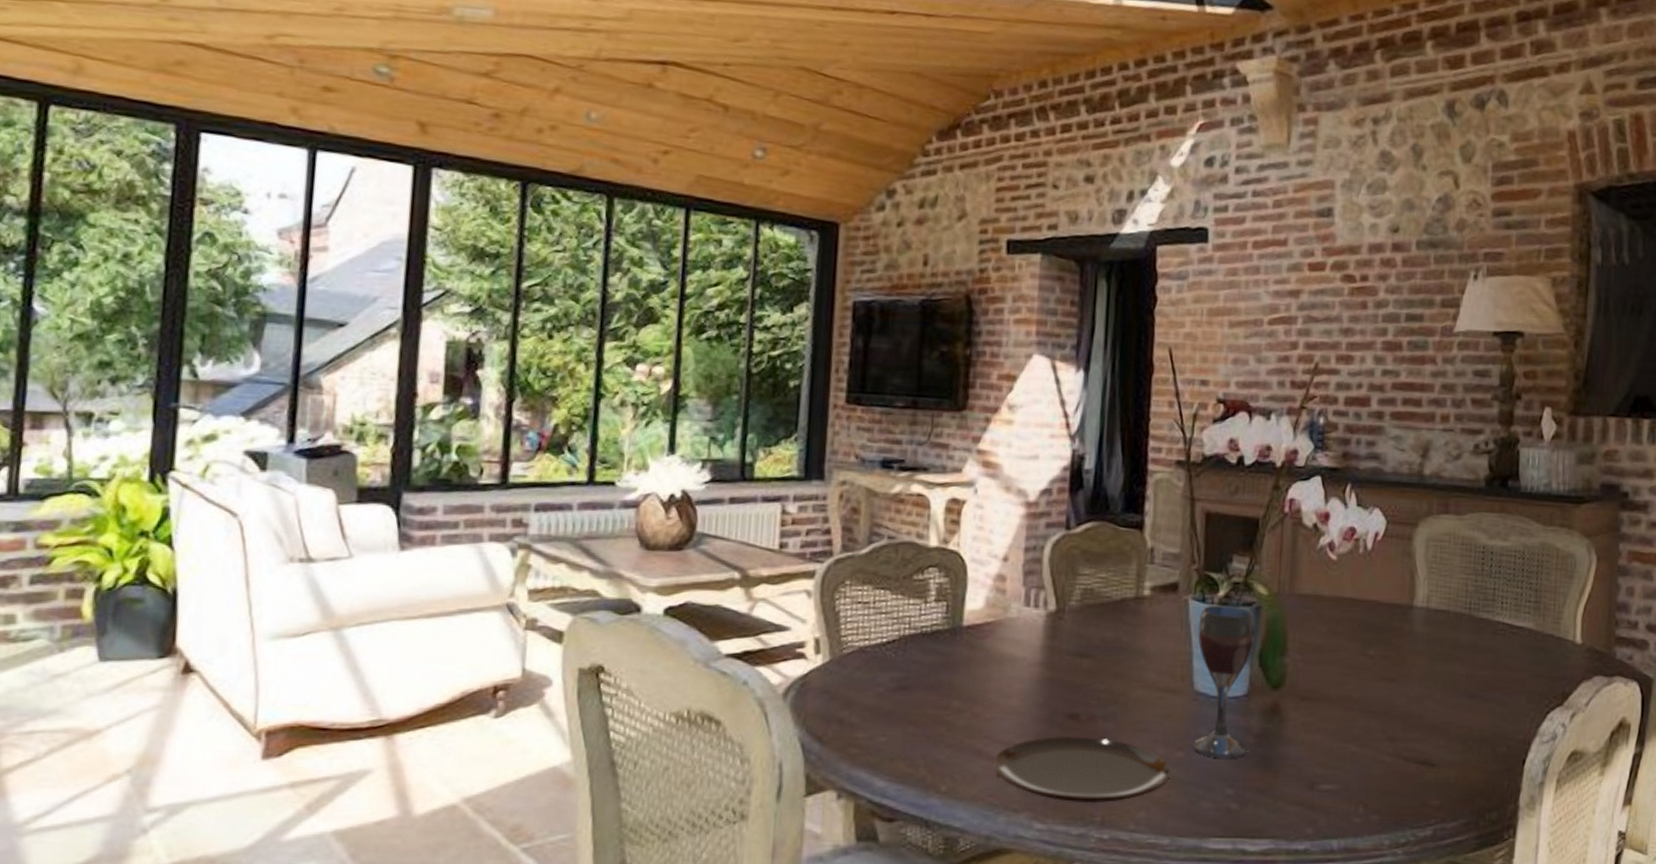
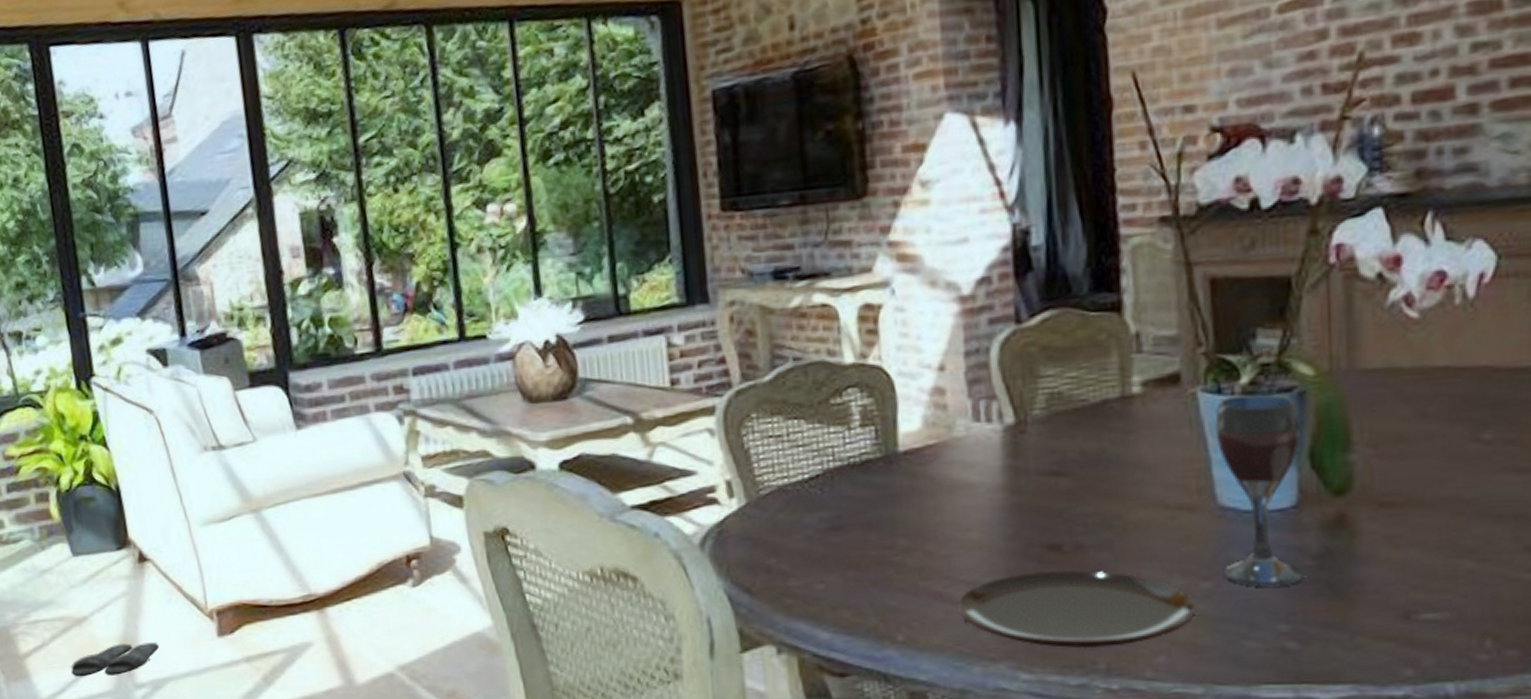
slippers: none [65,762,187,797] -> present [71,643,159,676]

